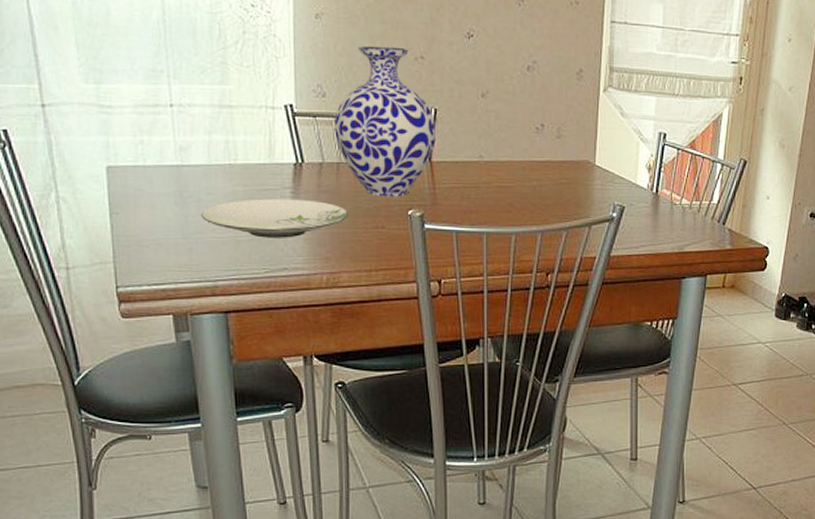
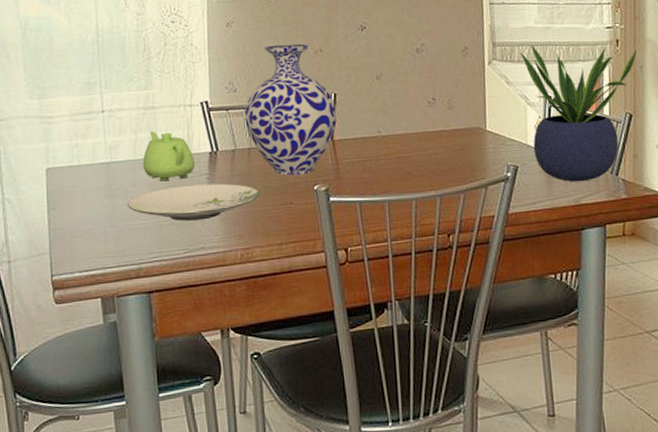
teapot: none [218,134,278,192] -> present [142,131,196,182]
potted plant: none [638,73,761,228] -> present [520,44,638,182]

